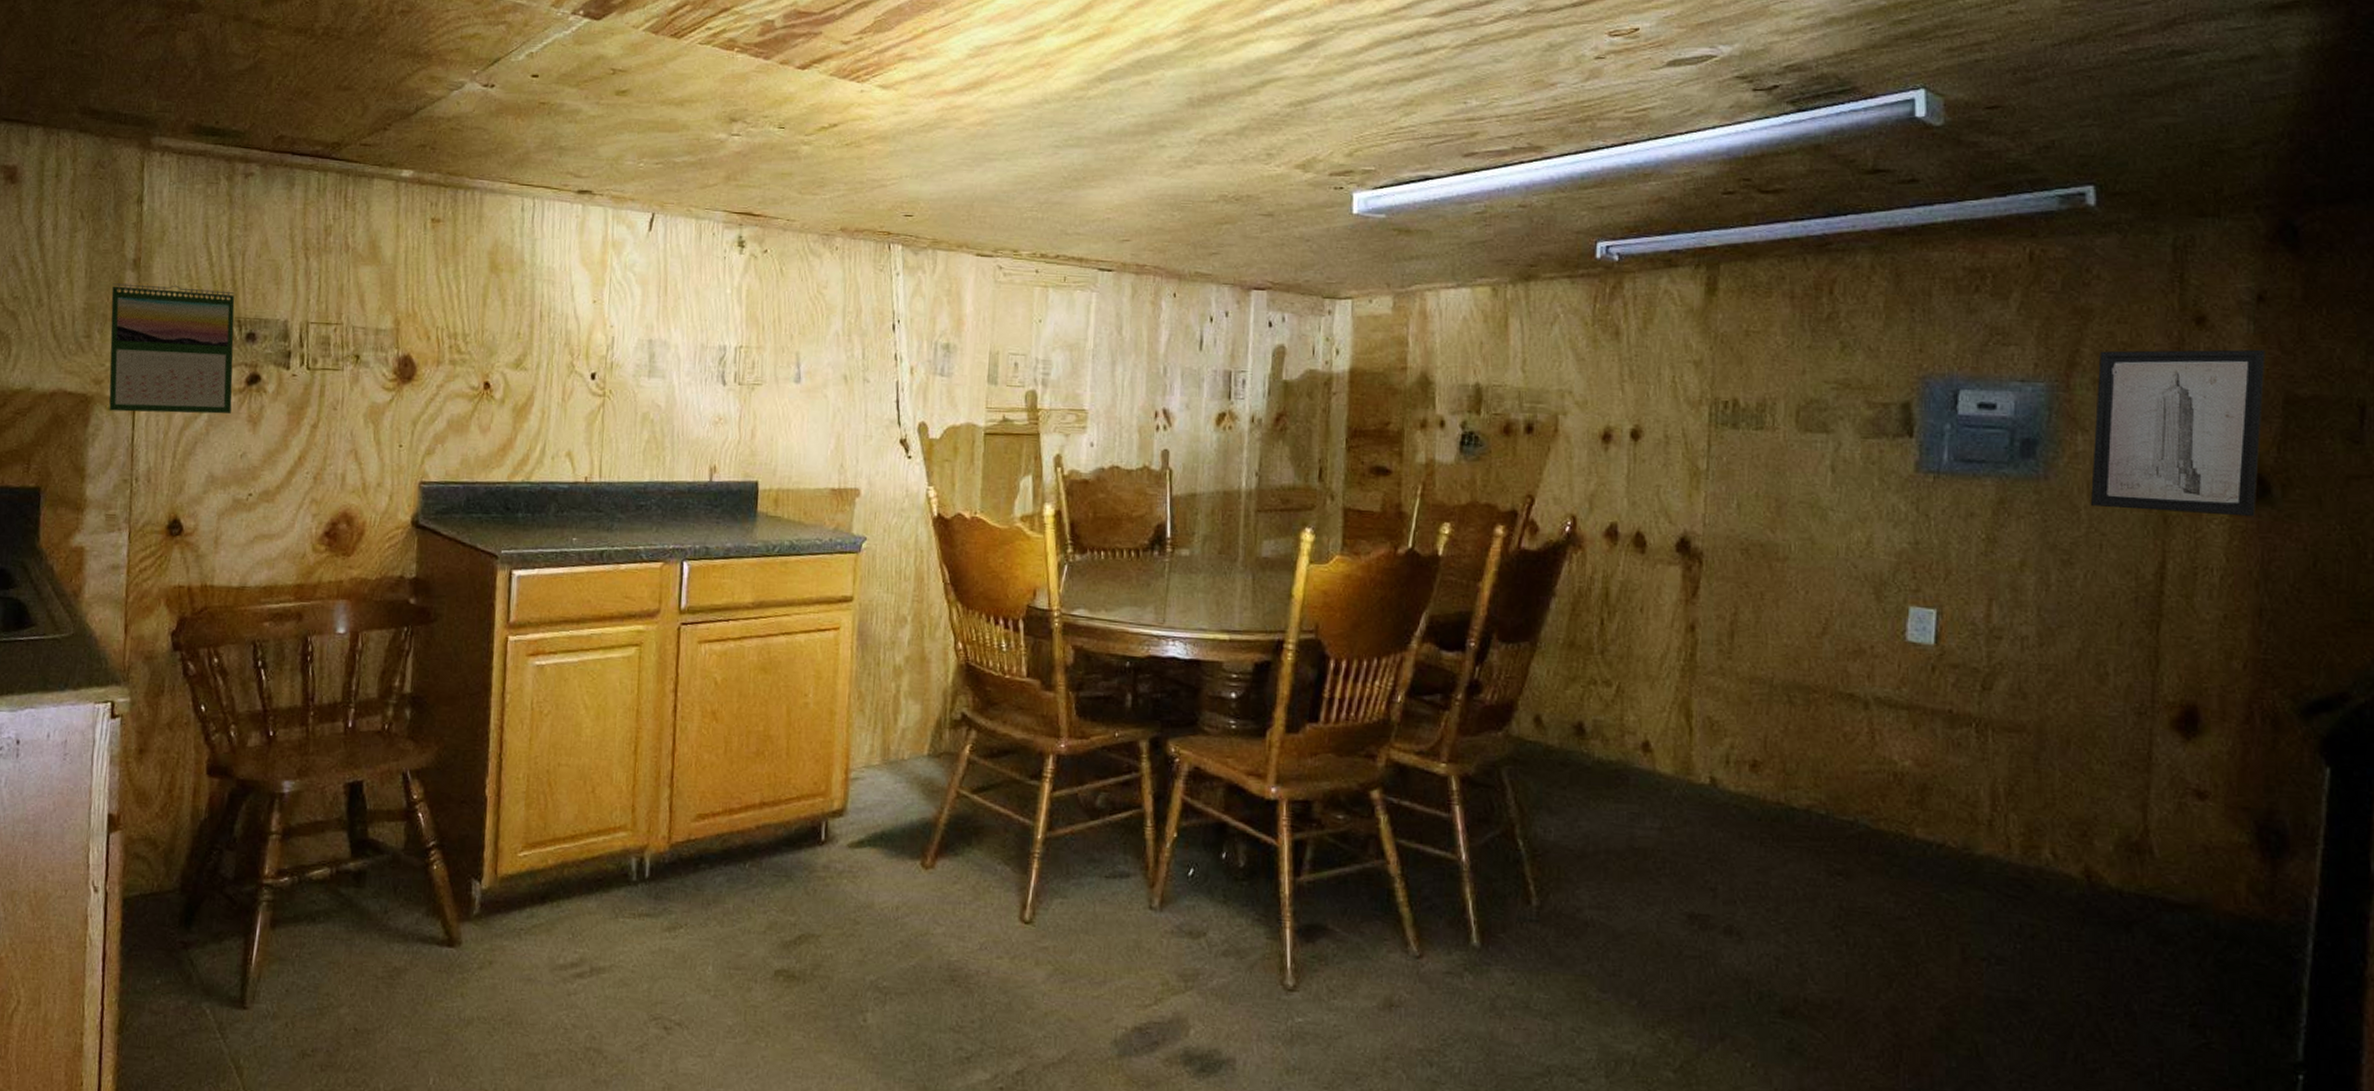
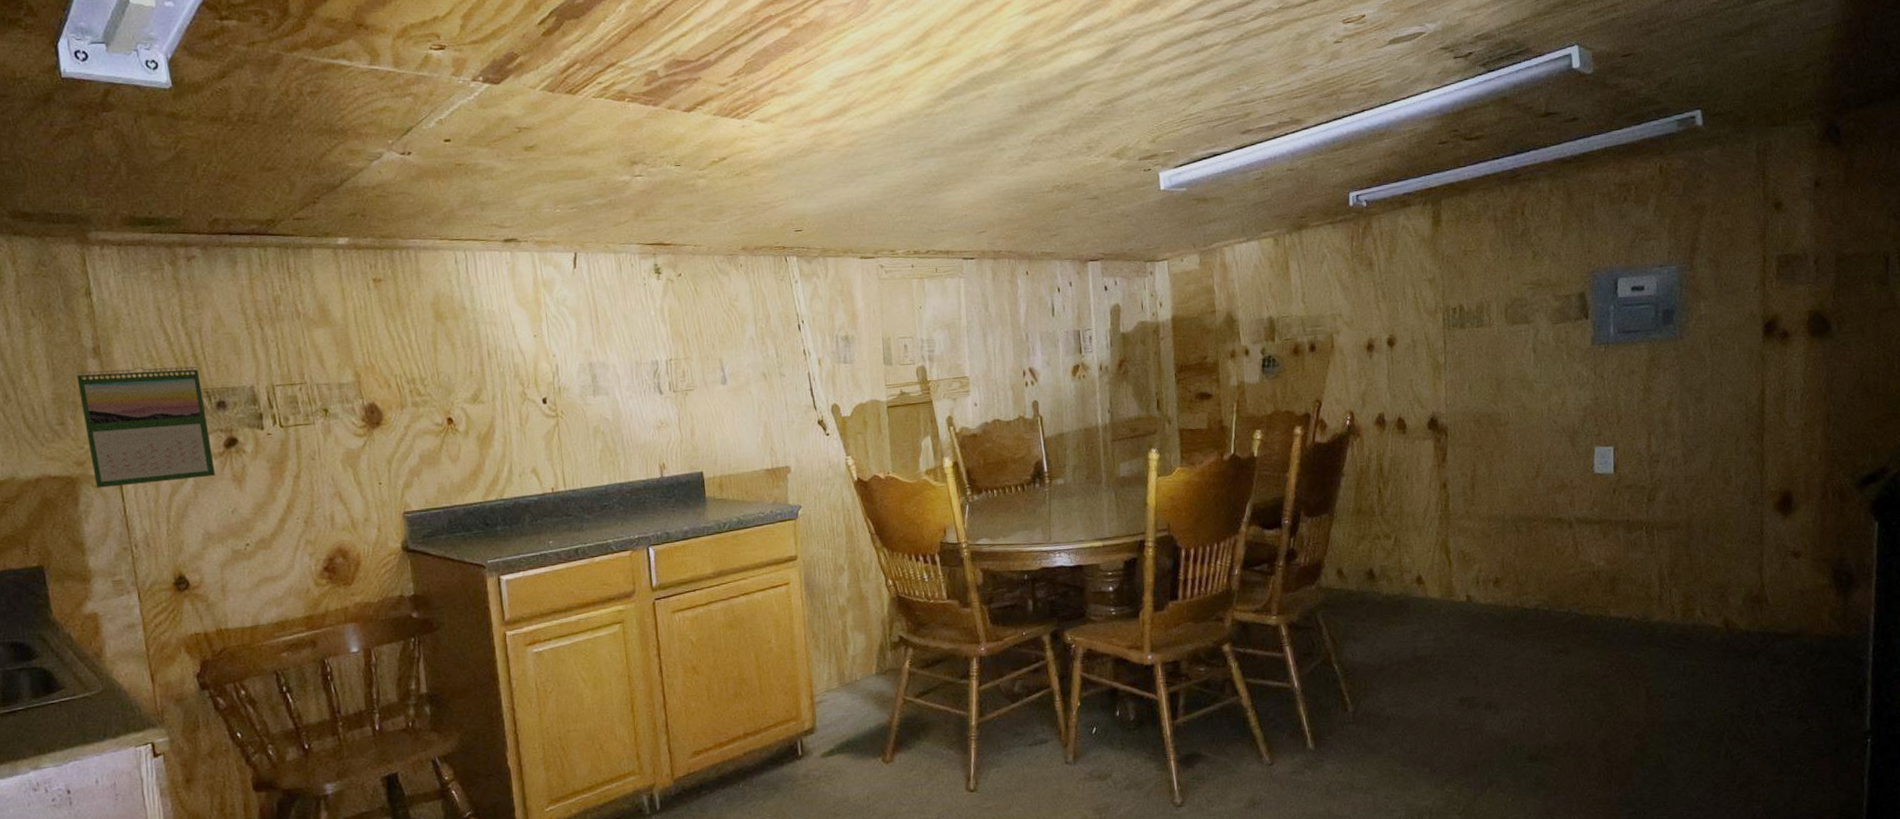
wall art: present [2090,349,2265,517] -> none [1712,222,1823,354]

